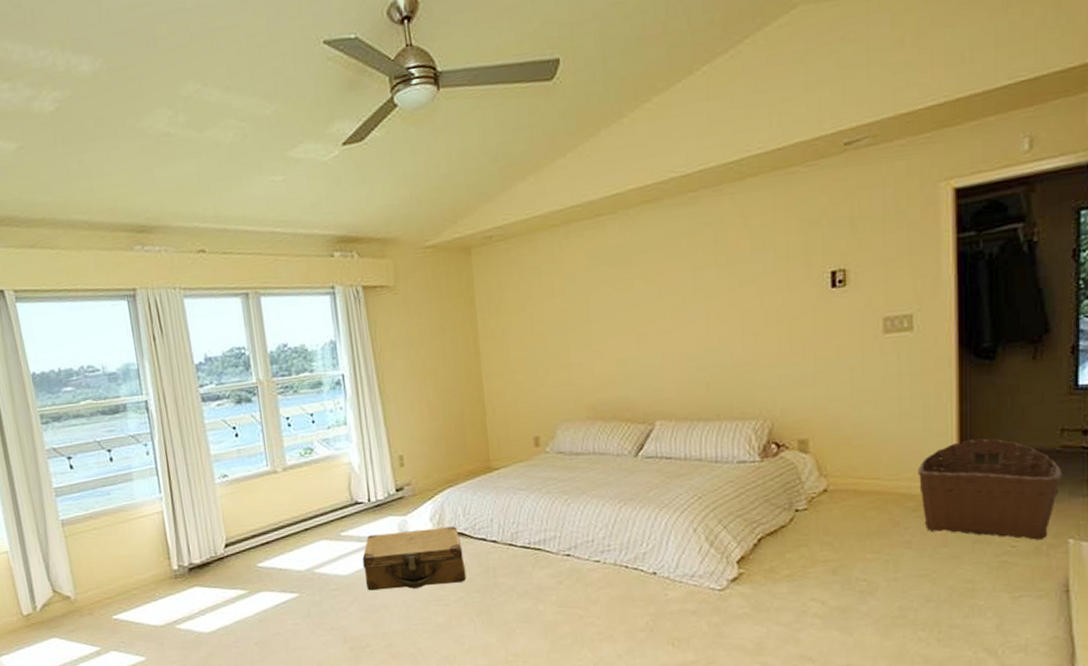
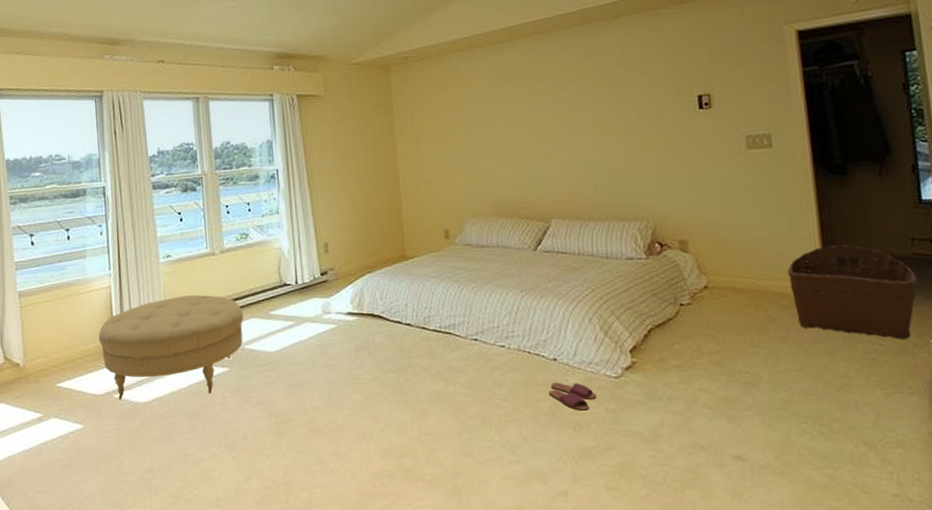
ottoman: none [153,517,313,631] -> present [98,294,244,400]
suitcase: present [362,526,465,591] -> none [288,309,382,368]
slippers: none [646,596,699,626] -> present [548,382,597,411]

